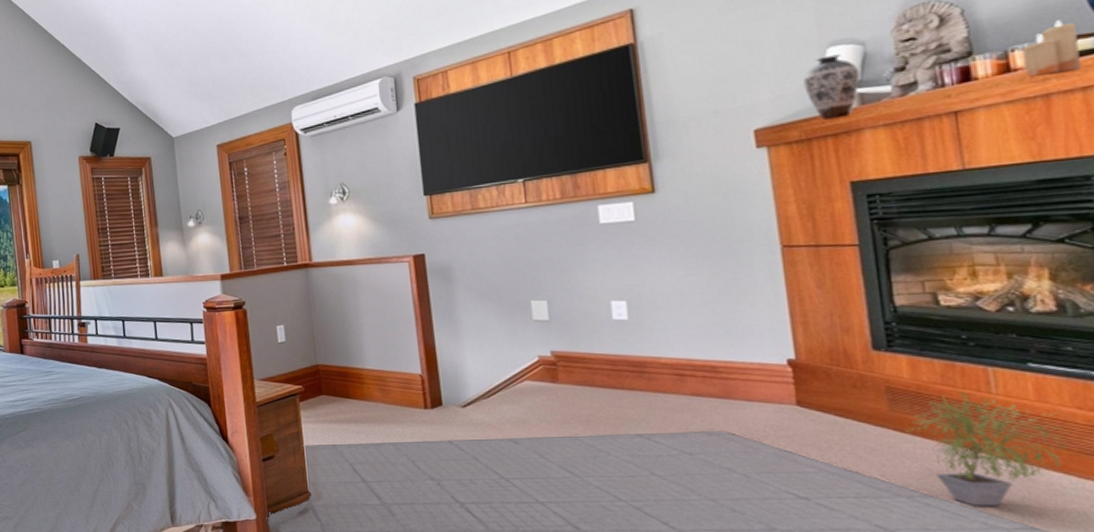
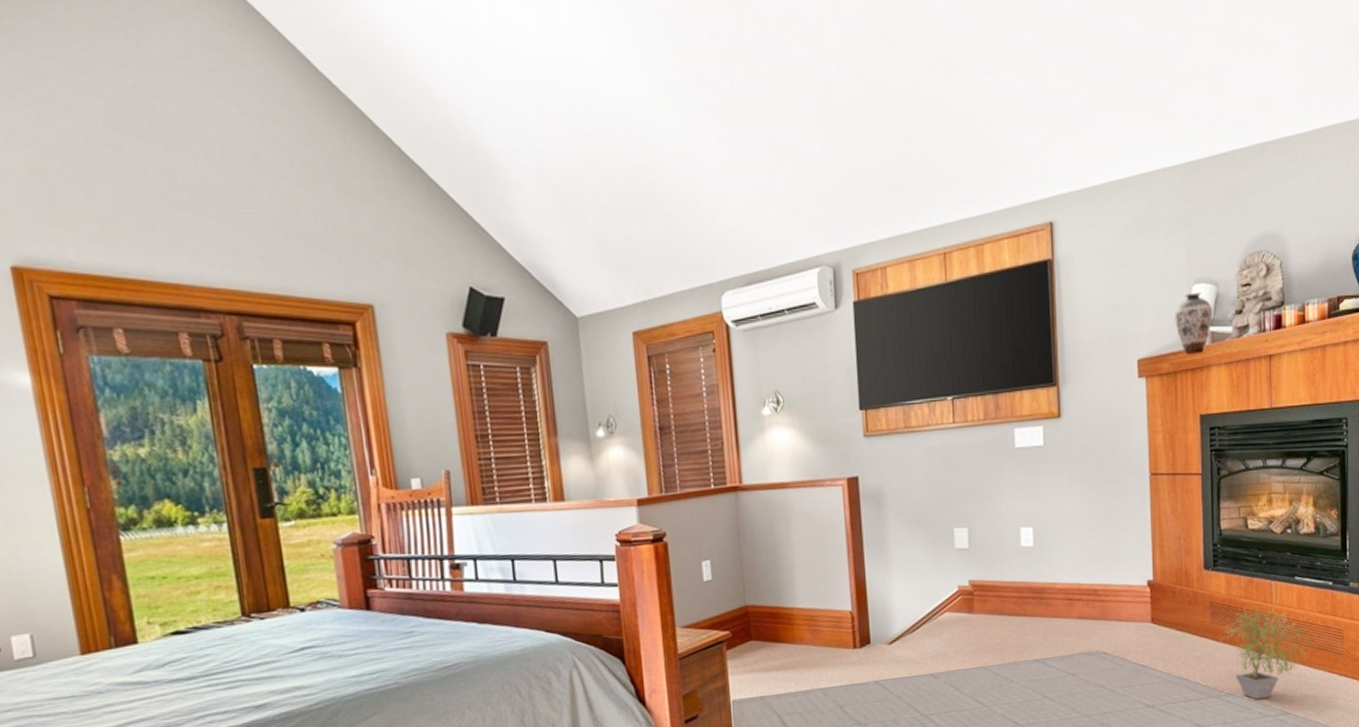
candle: present [1021,20,1081,78] -> none [1313,281,1345,330]

